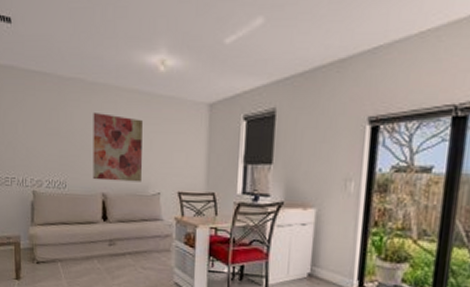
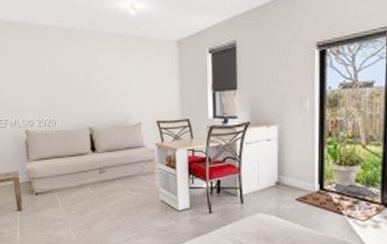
wall art: present [93,113,143,182] -> none [74,56,123,116]

